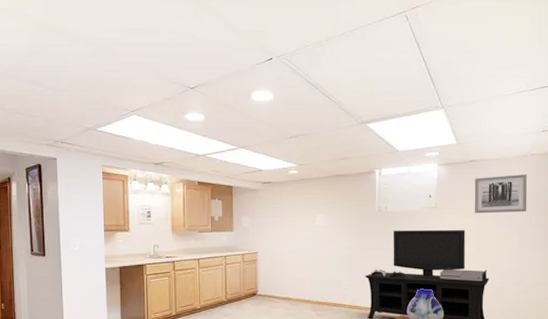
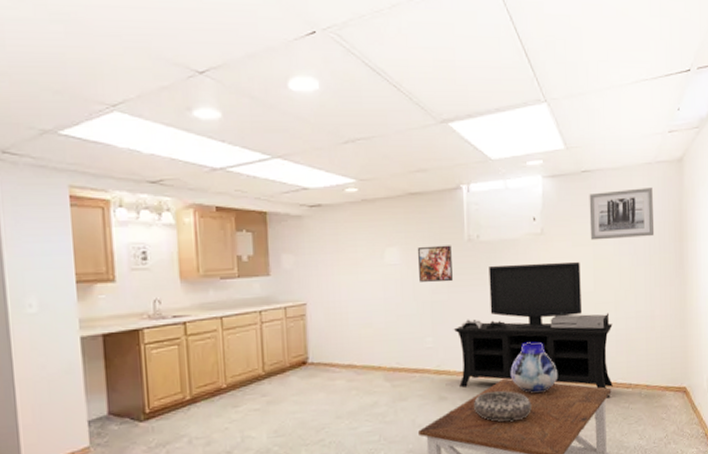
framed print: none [339,214,365,241] -> present [417,245,453,283]

